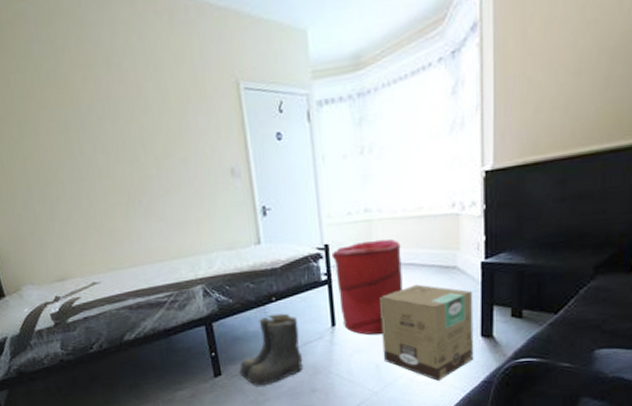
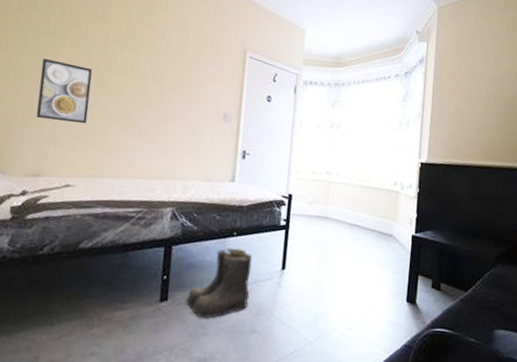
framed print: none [24,152,90,220] -> present [36,57,92,124]
laundry hamper: present [331,239,403,335] -> none [292,198,351,285]
cardboard box: present [380,284,474,381] -> none [322,244,404,339]

